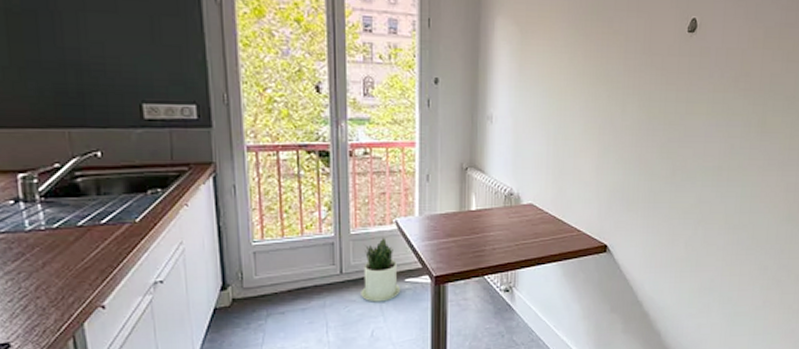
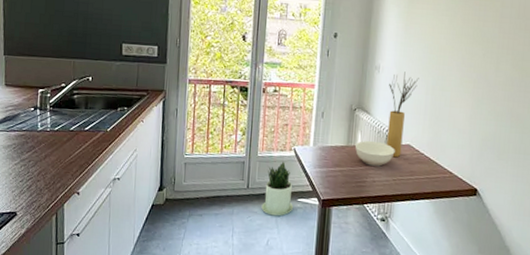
bowl: none [469,203,516,232] -> present [354,140,395,167]
vase: none [504,120,539,220] -> present [387,72,419,158]

